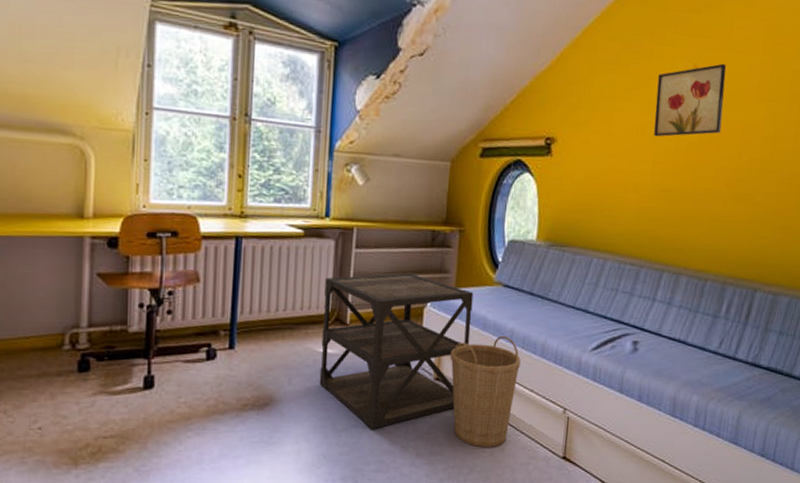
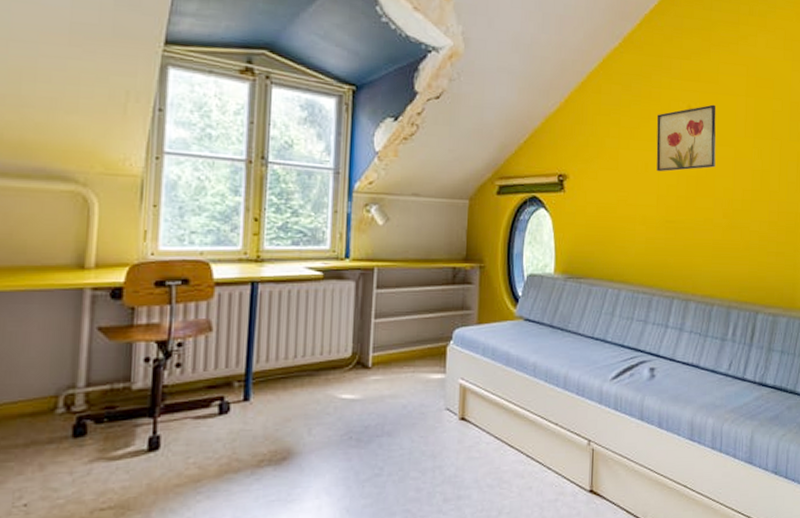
side table: present [319,273,474,429] -> none [340,312,496,476]
basket: present [450,335,521,447] -> none [475,370,544,487]

